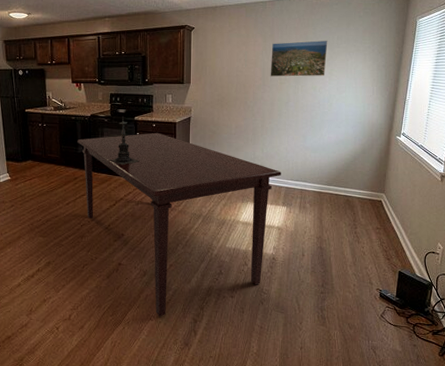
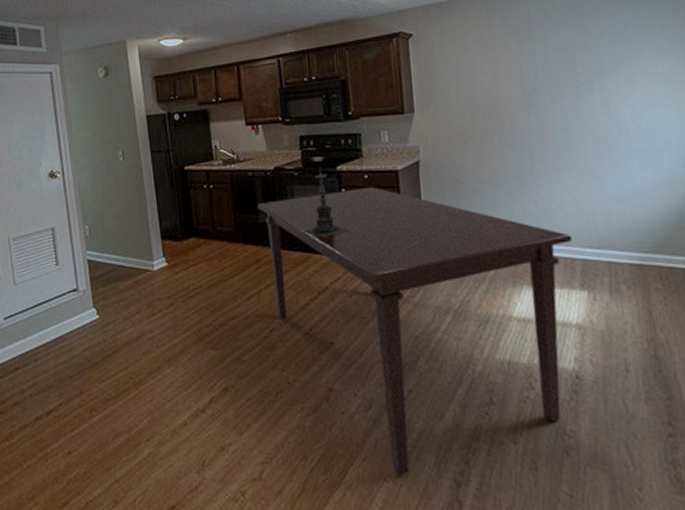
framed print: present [270,40,328,77] -> none [531,32,622,92]

